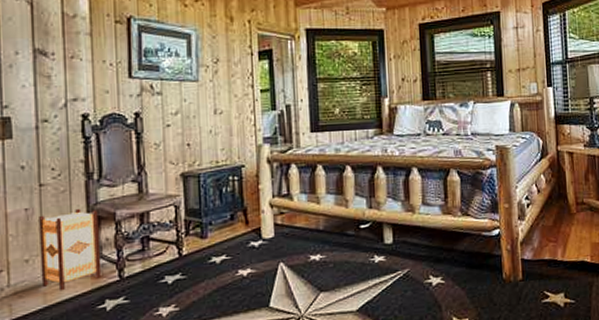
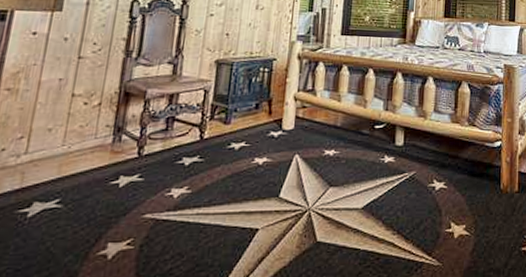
lantern: present [39,208,102,291] -> none [59,83,130,163]

